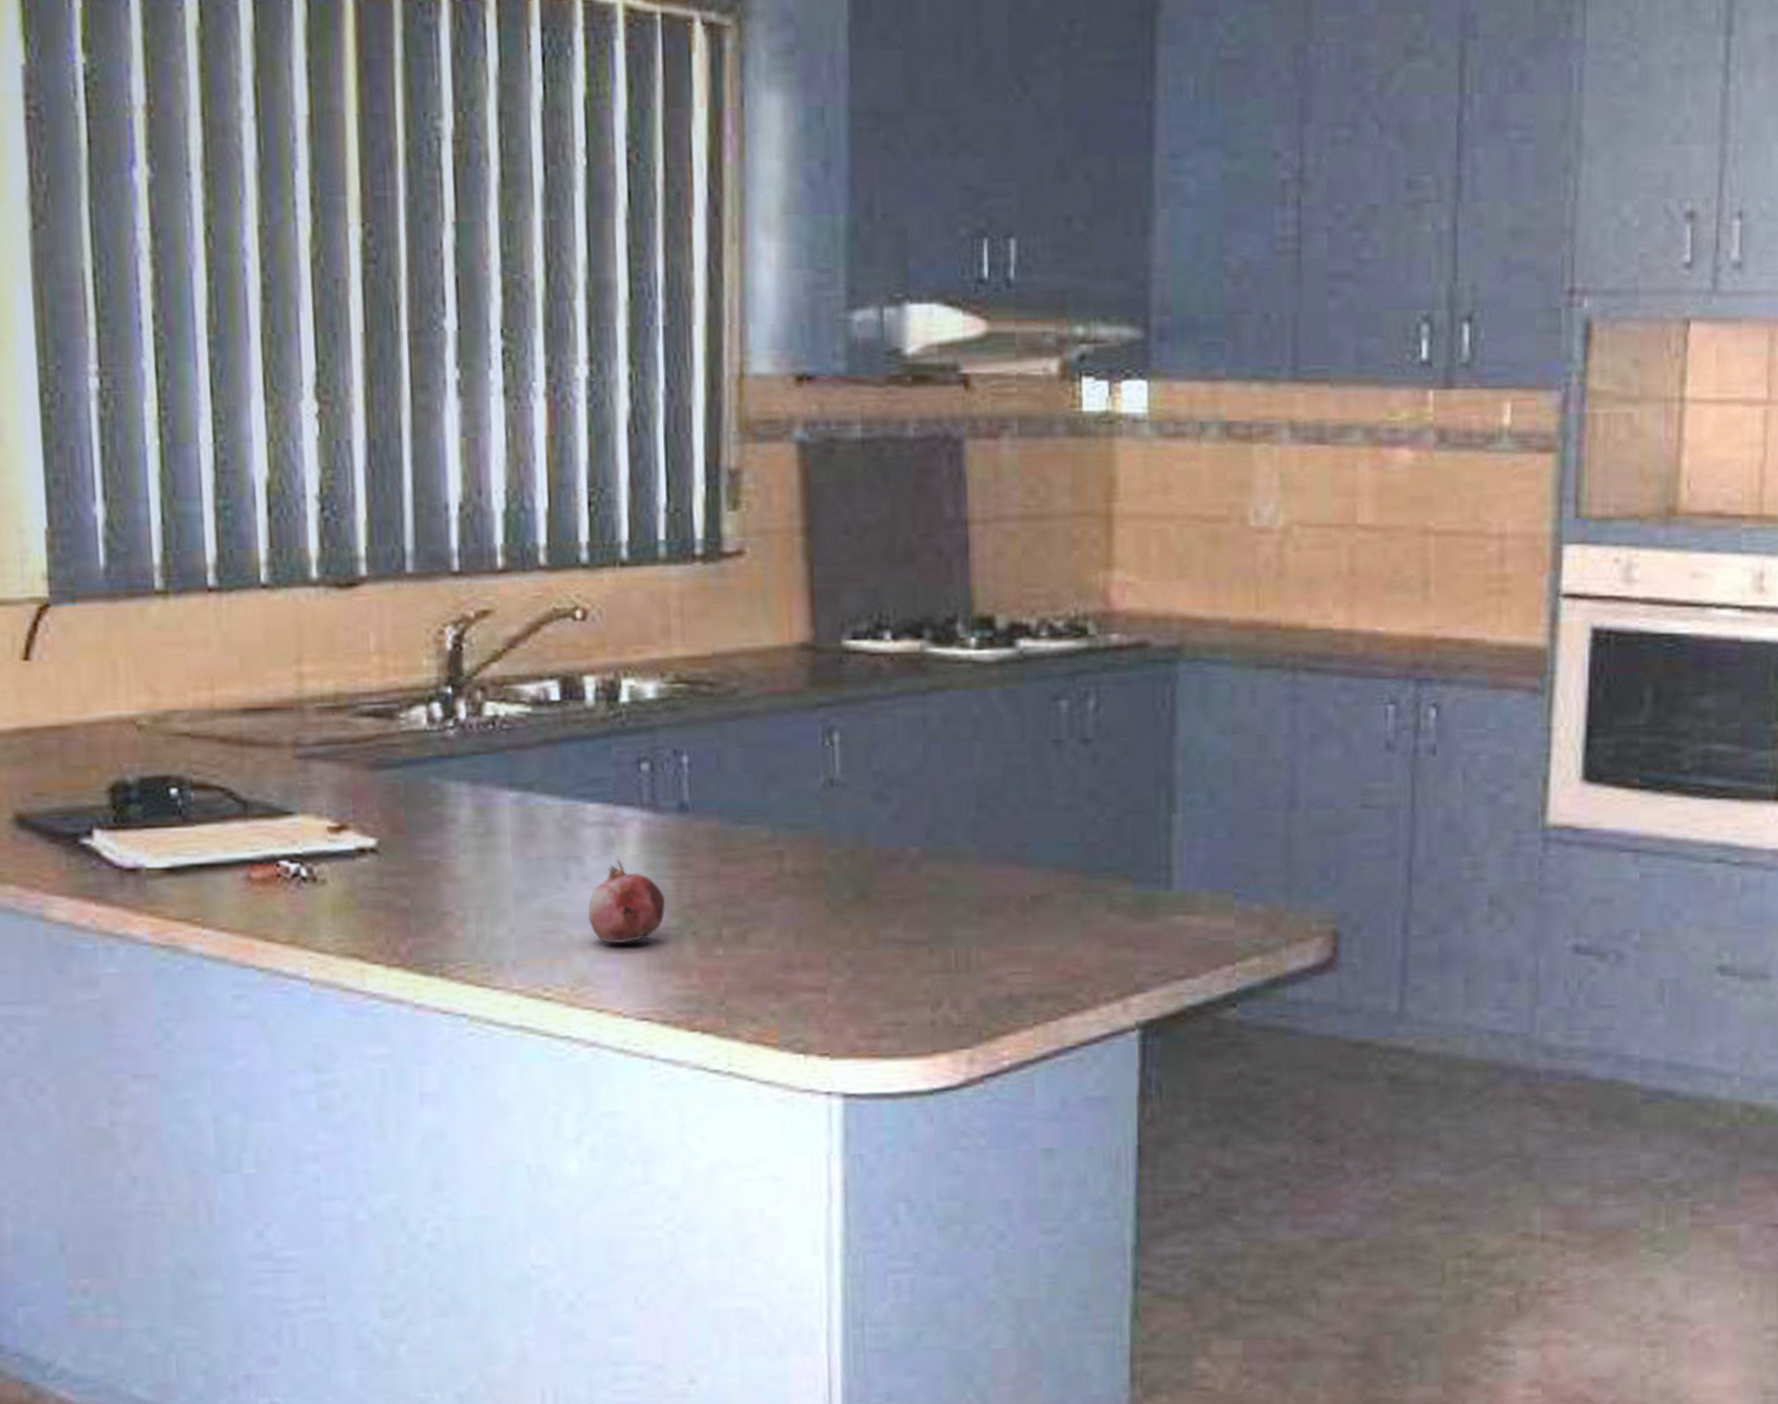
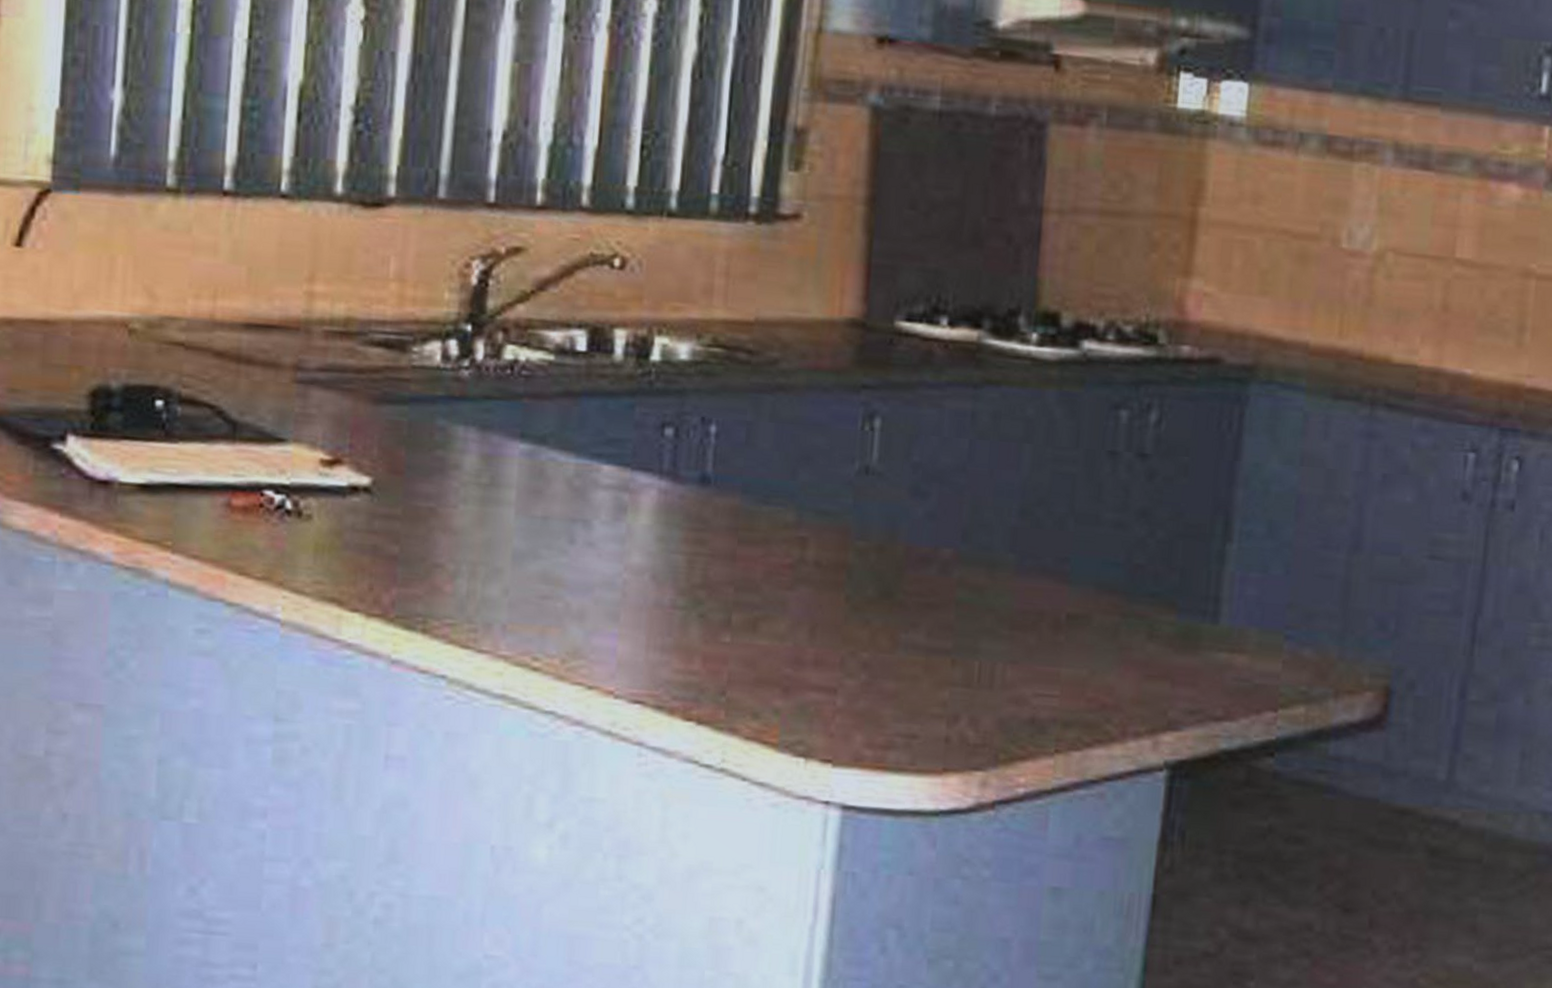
fruit: present [588,859,666,943] -> none [589,527,675,618]

